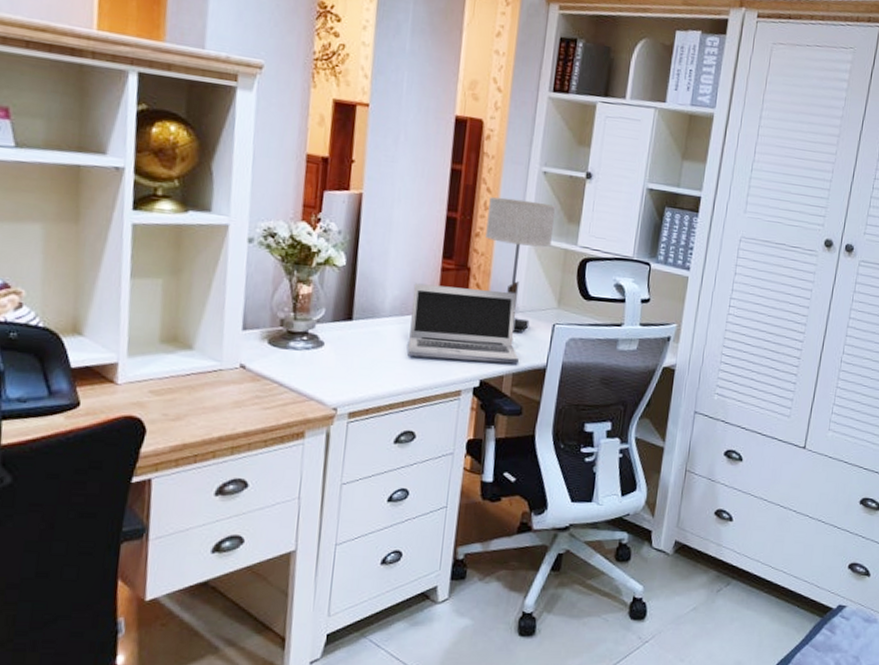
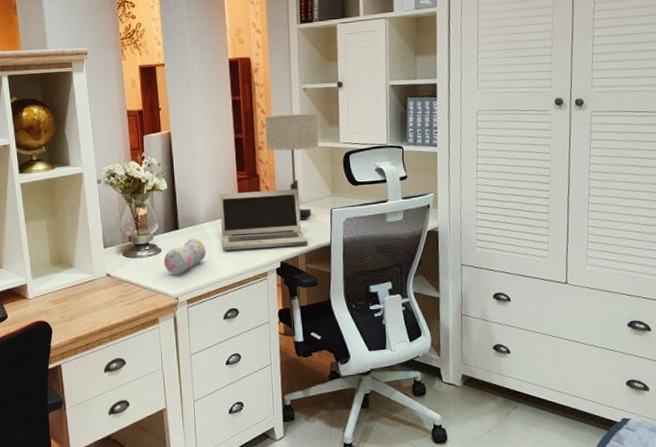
pencil case: none [324,335,386,379] -> present [163,239,206,275]

